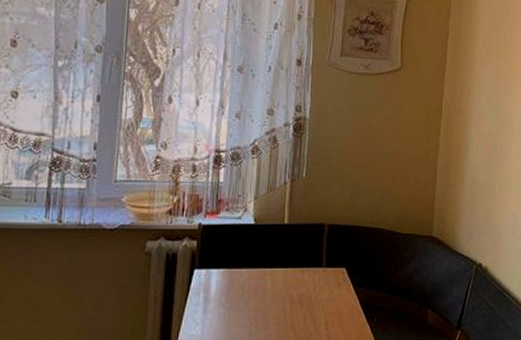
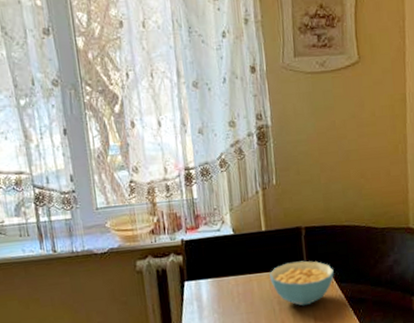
cereal bowl: none [285,259,352,309] -> present [269,260,334,306]

